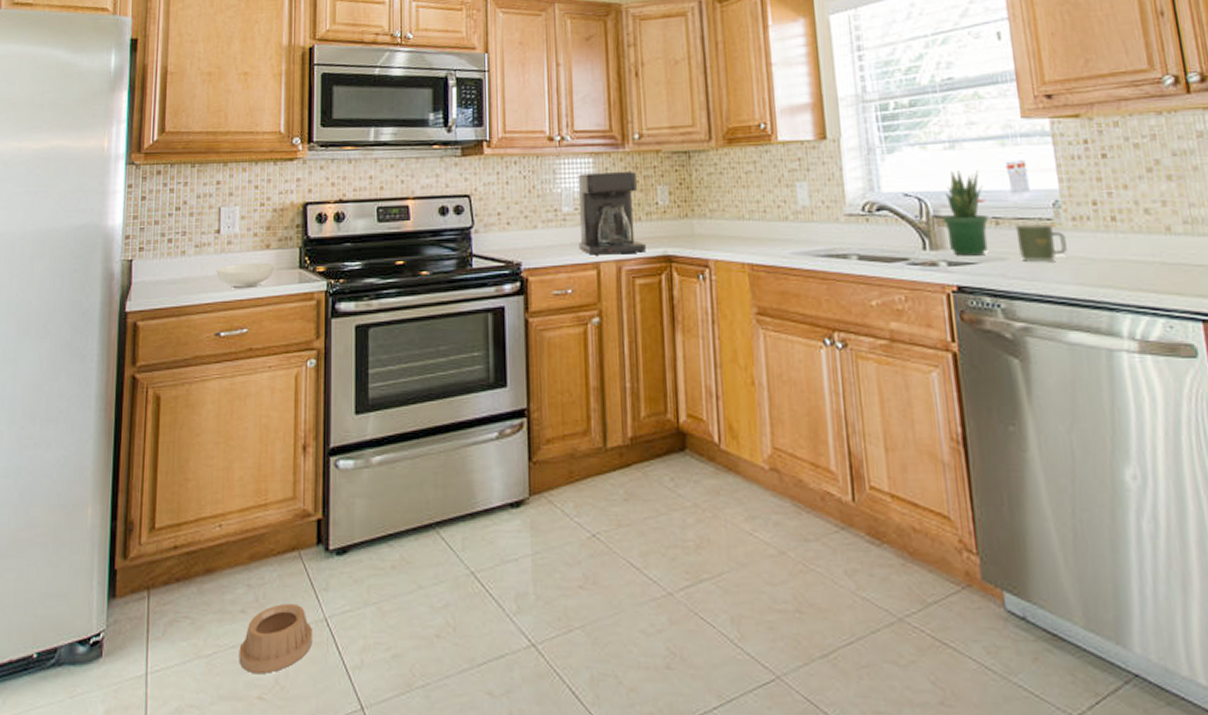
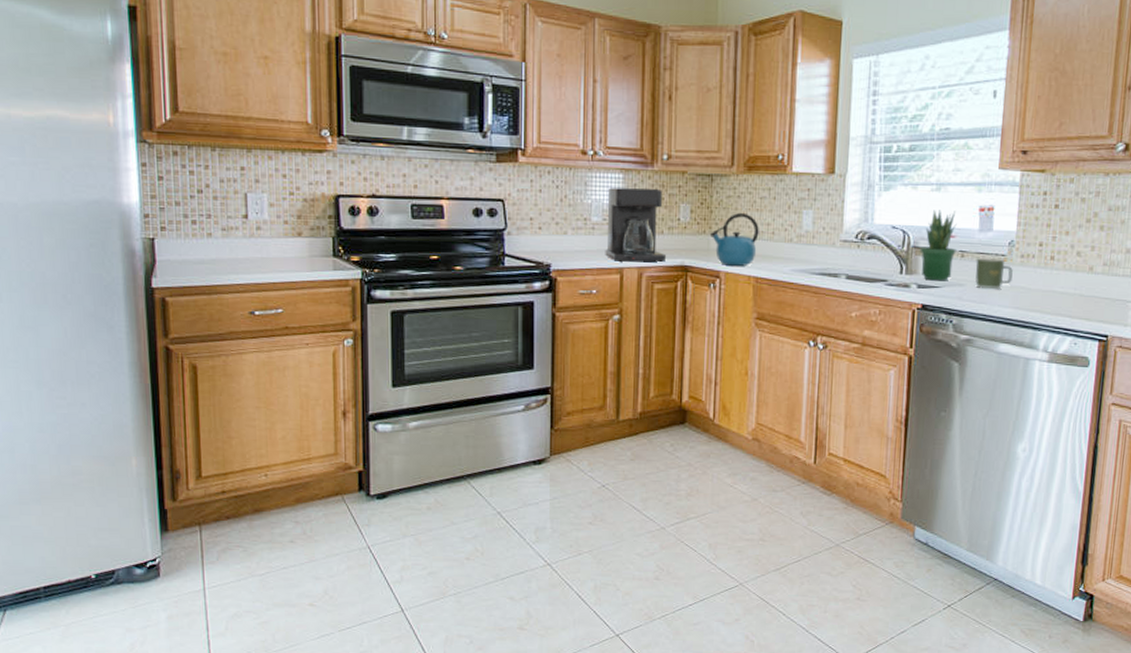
bowl: present [216,263,274,289] -> none [246,249,307,273]
pet bowl: present [239,603,312,674] -> none [290,535,357,588]
kettle: none [692,190,749,252] -> present [709,212,759,266]

